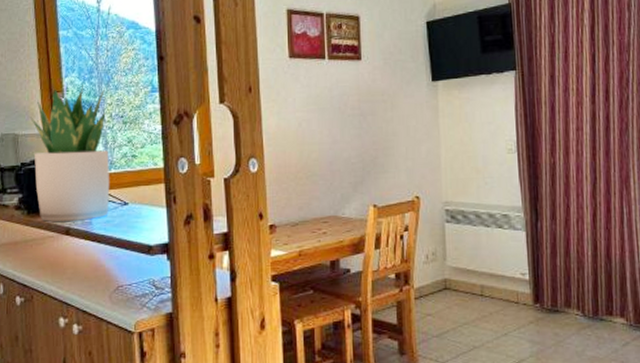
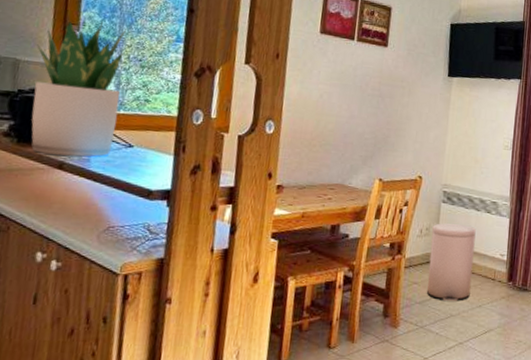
pedal bin: none [439,243,493,333] -> present [426,222,476,302]

